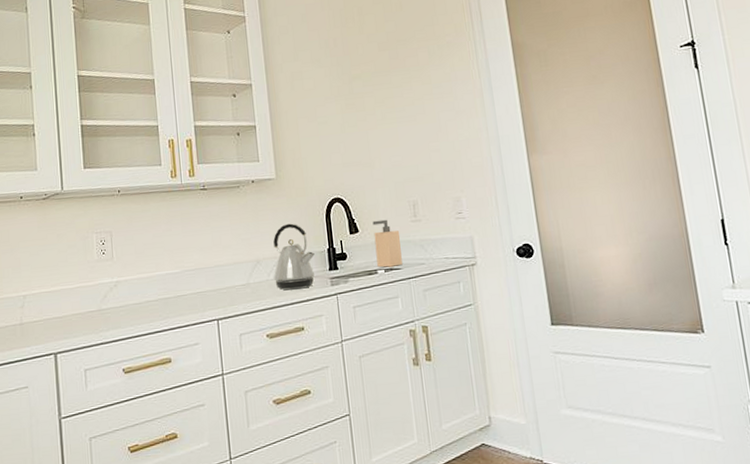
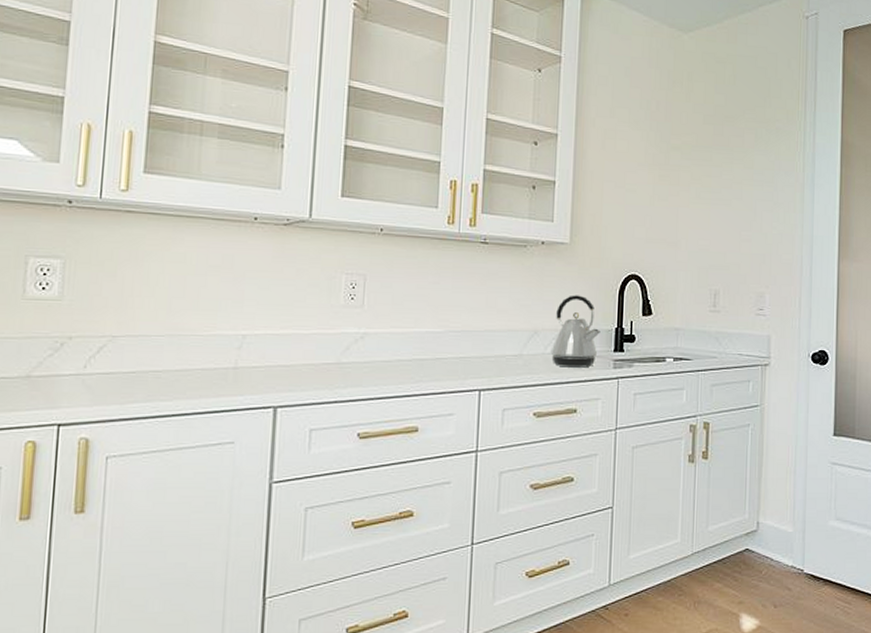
soap dispenser: present [372,219,403,268] -> none [667,305,696,356]

